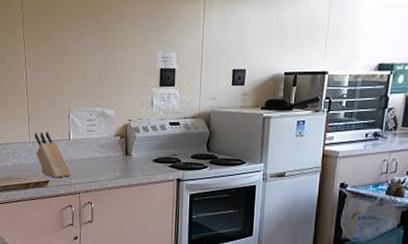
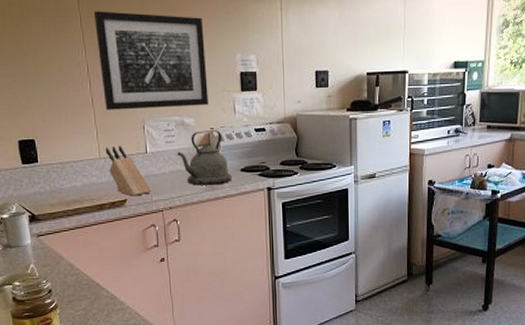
wall art: none [34,10,130,100] -> present [93,11,209,110]
kettle: none [97,122,145,173] -> present [177,130,232,186]

